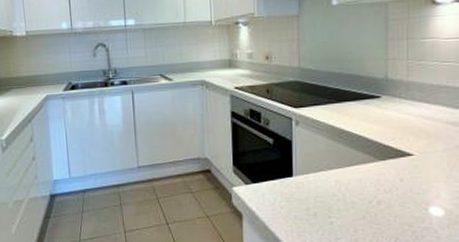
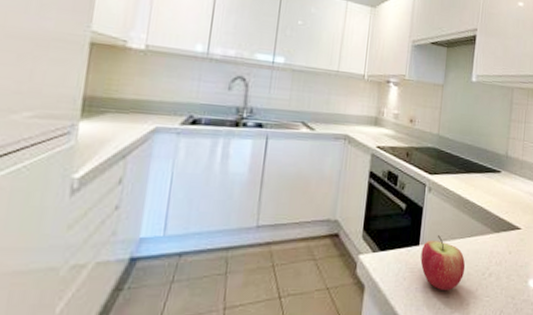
apple: none [296,166,348,218] -> present [420,235,466,290]

